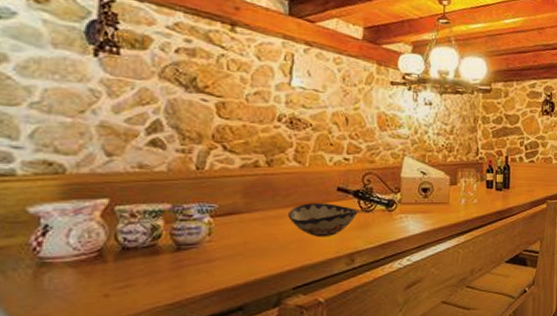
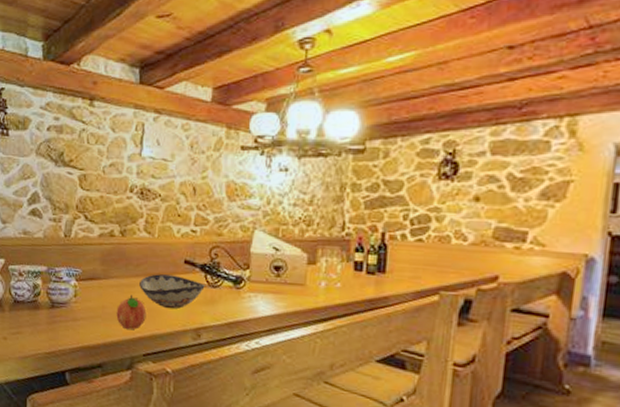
fruit: none [261,226,297,263] -> present [116,294,147,329]

